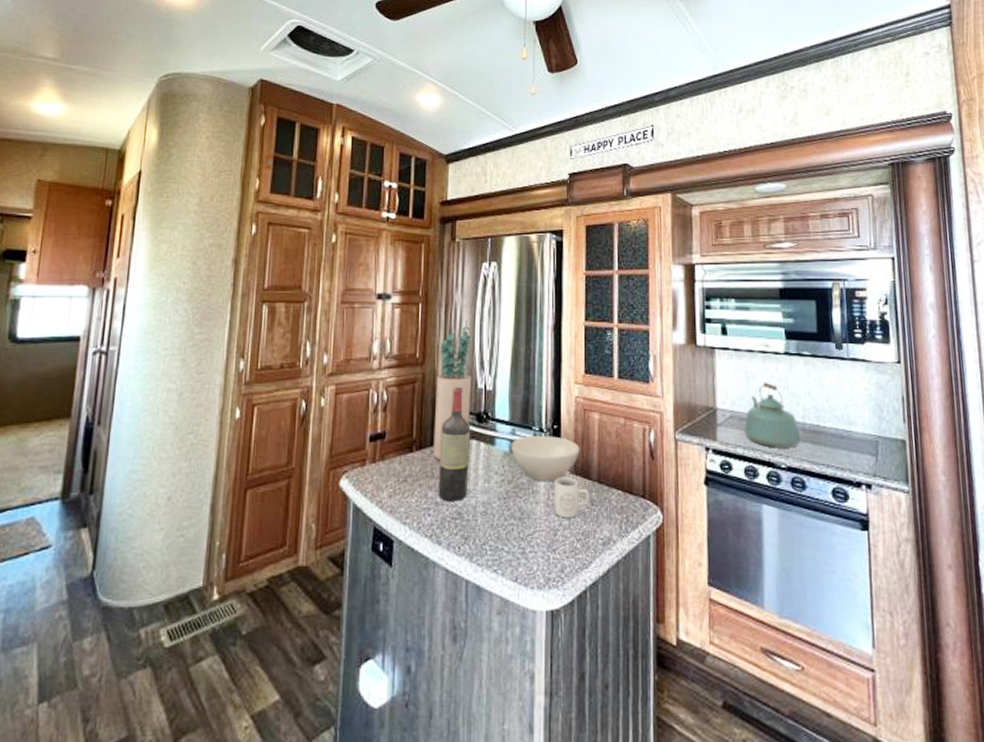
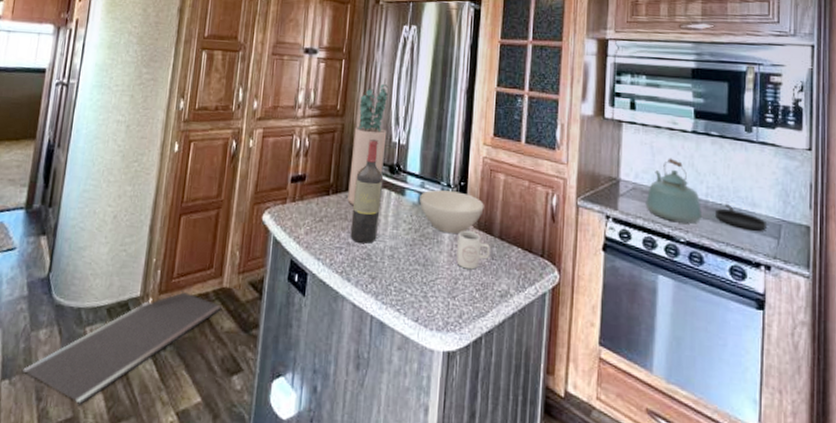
door mat: none [63,575,298,722] -> present [21,290,222,405]
frying pan: none [812,423,865,449] -> present [714,203,768,231]

